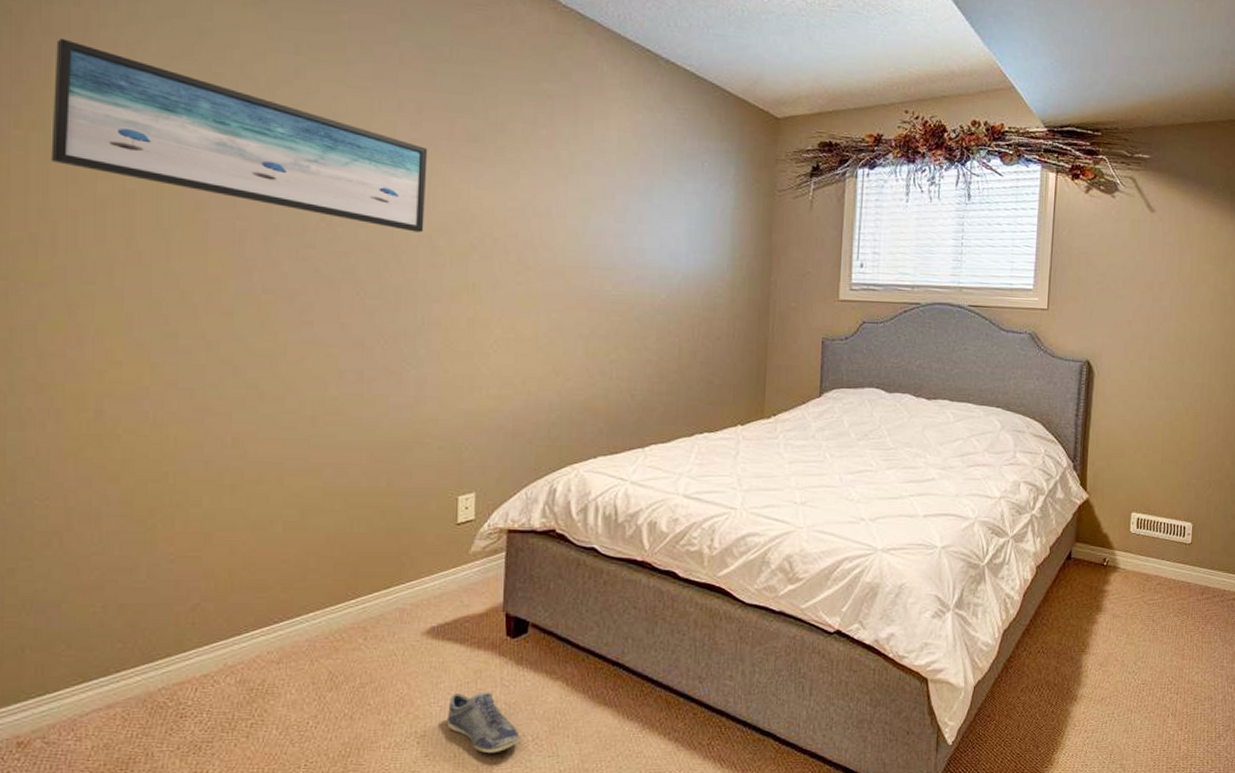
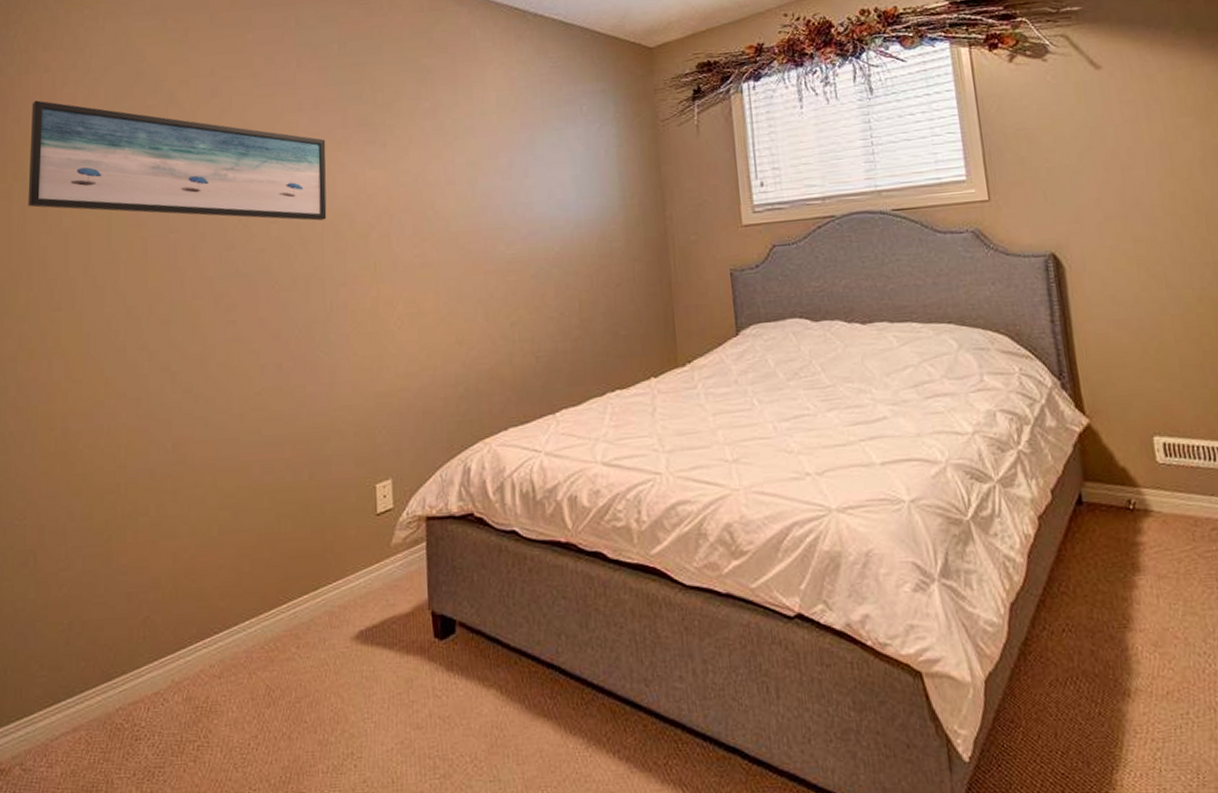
shoe: present [446,691,520,754] -> none [381,704,457,778]

